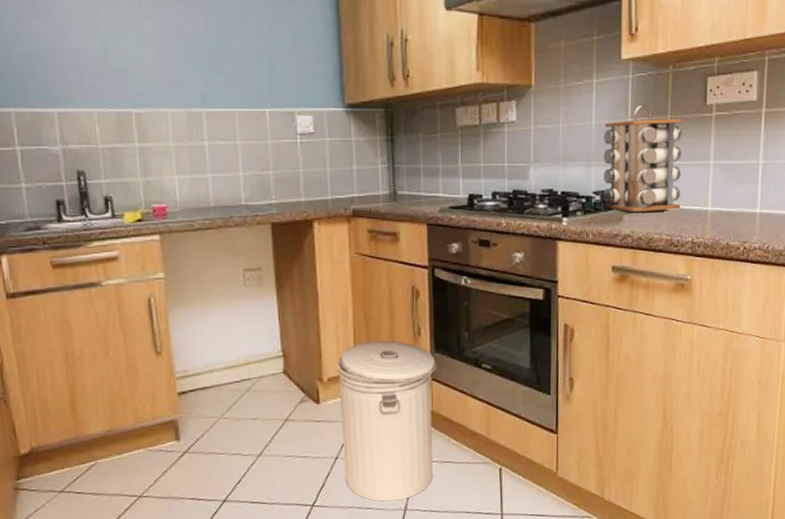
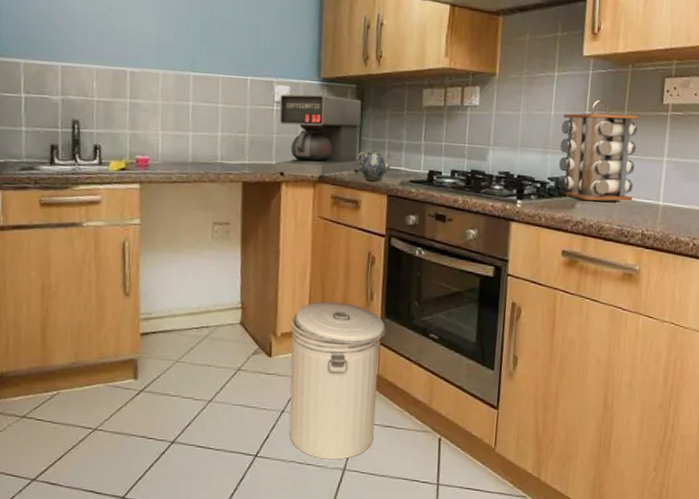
coffee maker: none [303,122,395,213] -> present [275,94,362,179]
teapot: none [391,178,429,211] -> present [356,150,393,182]

